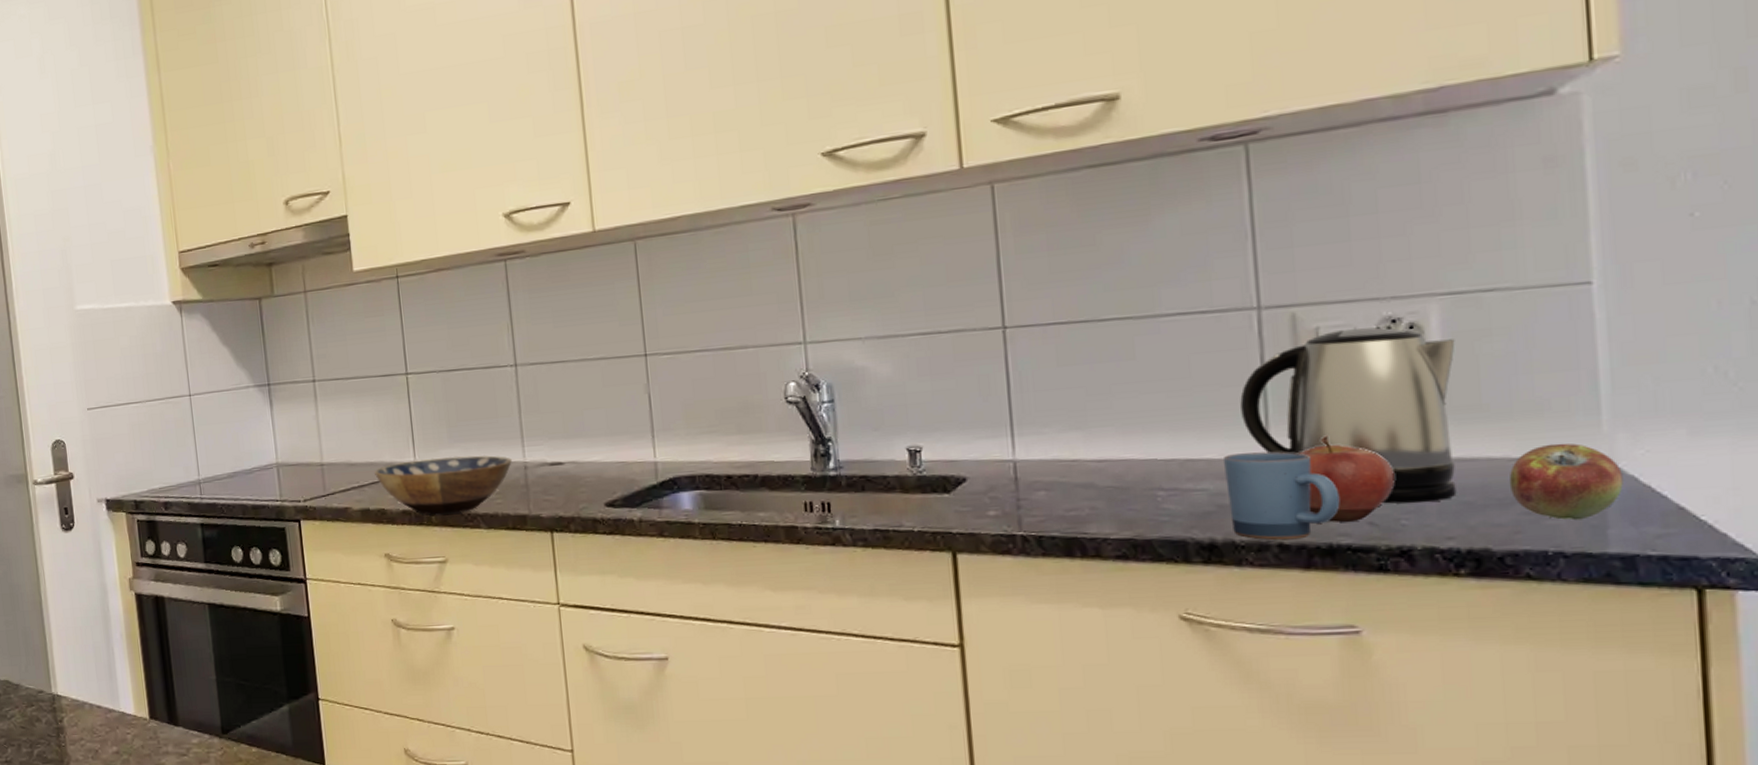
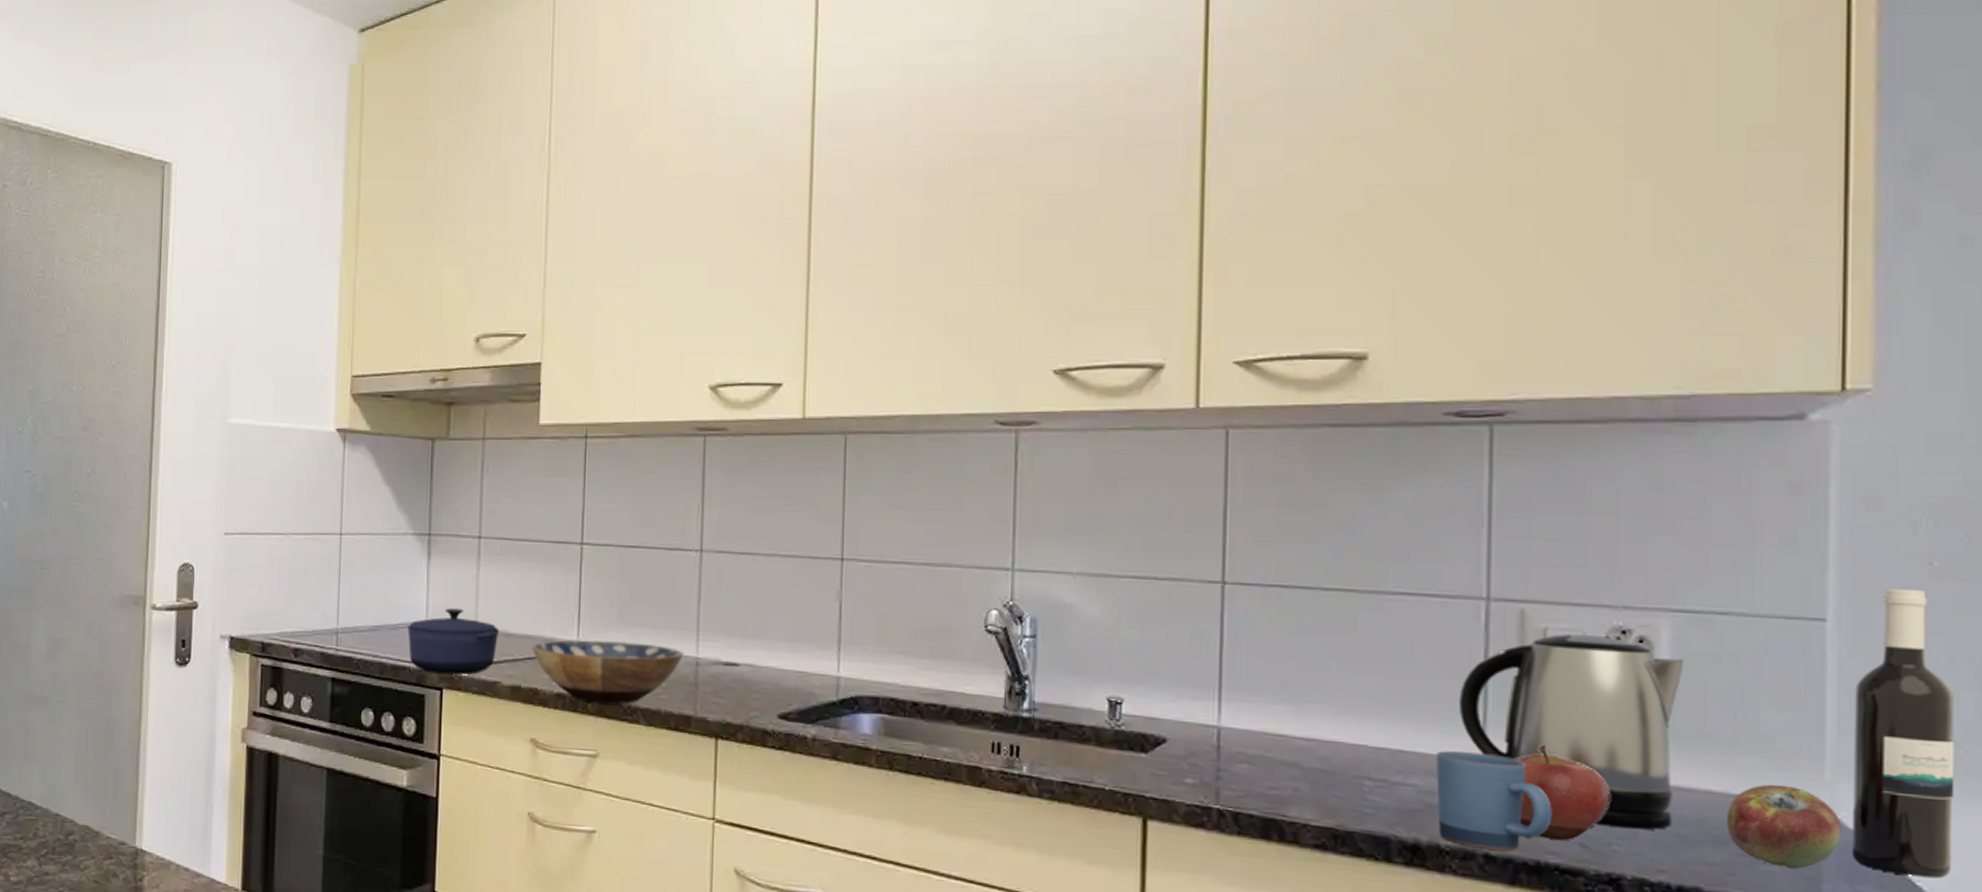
cooking pot: none [261,447,344,509] -> present [407,608,500,676]
wine bottle: none [1626,241,1735,512] -> present [1851,589,1956,879]

